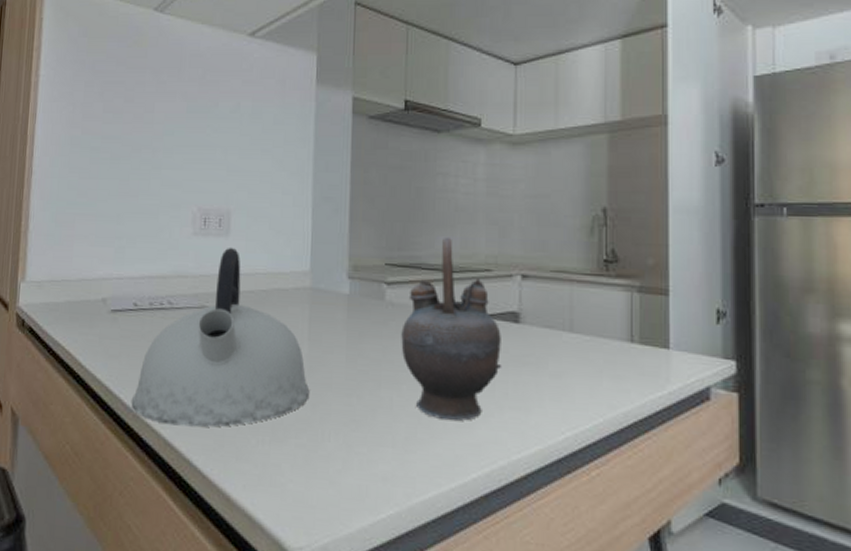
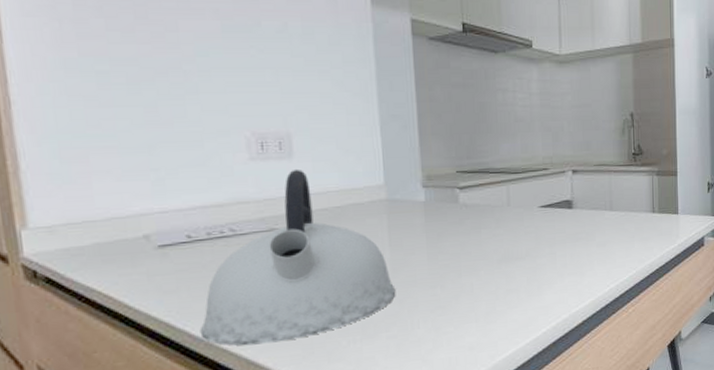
teapot: present [401,236,502,422] -> none [476,144,561,293]

